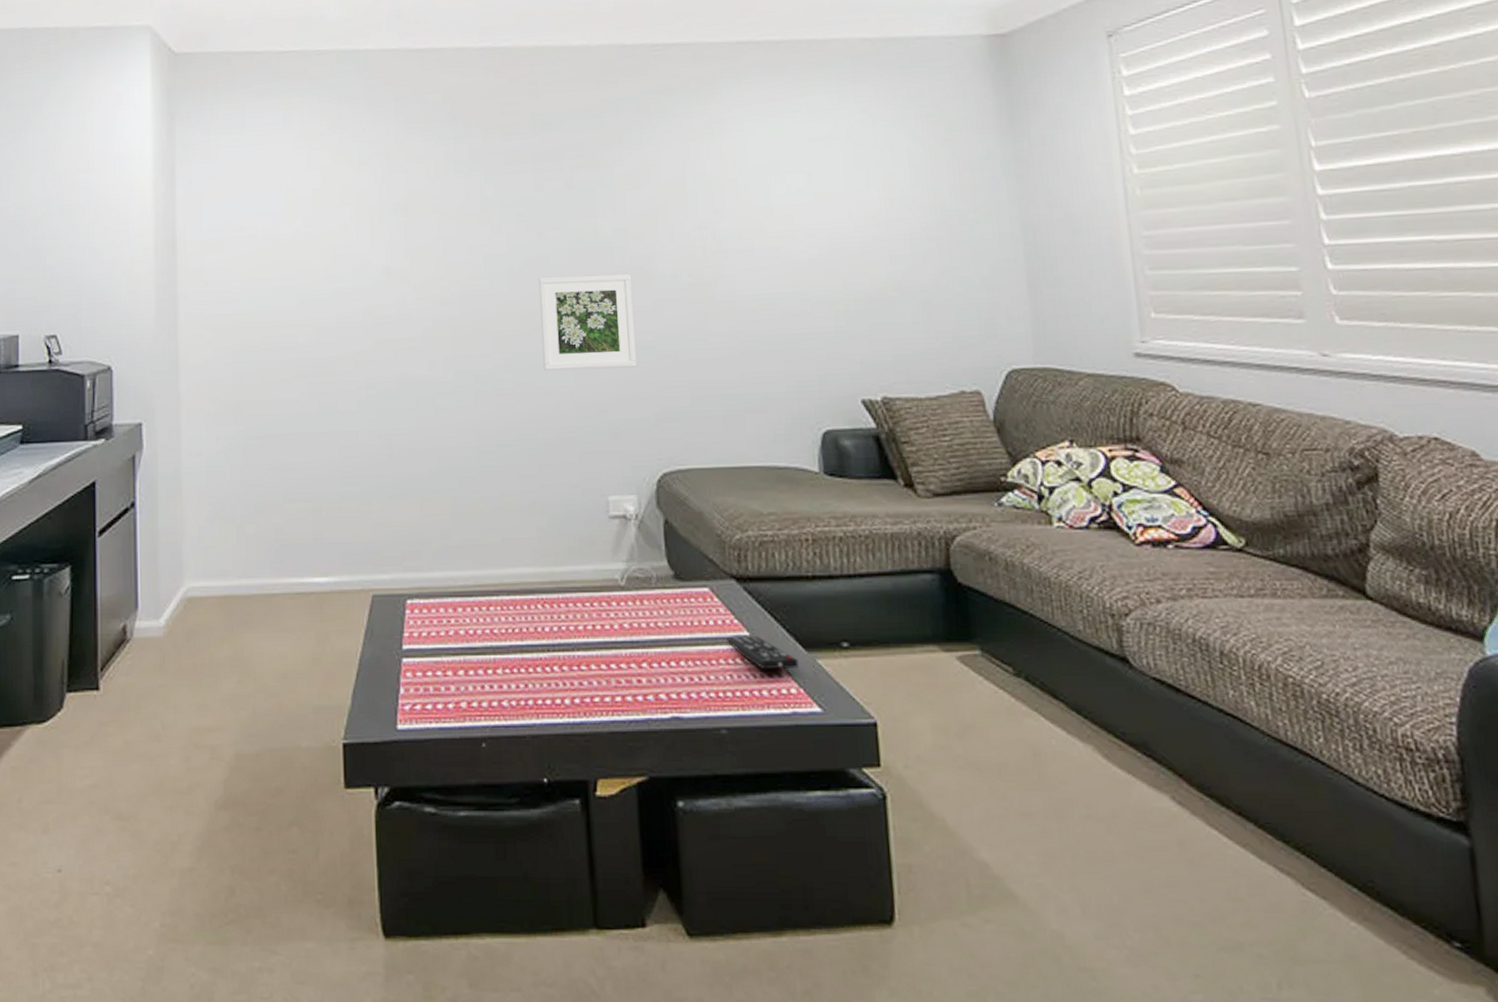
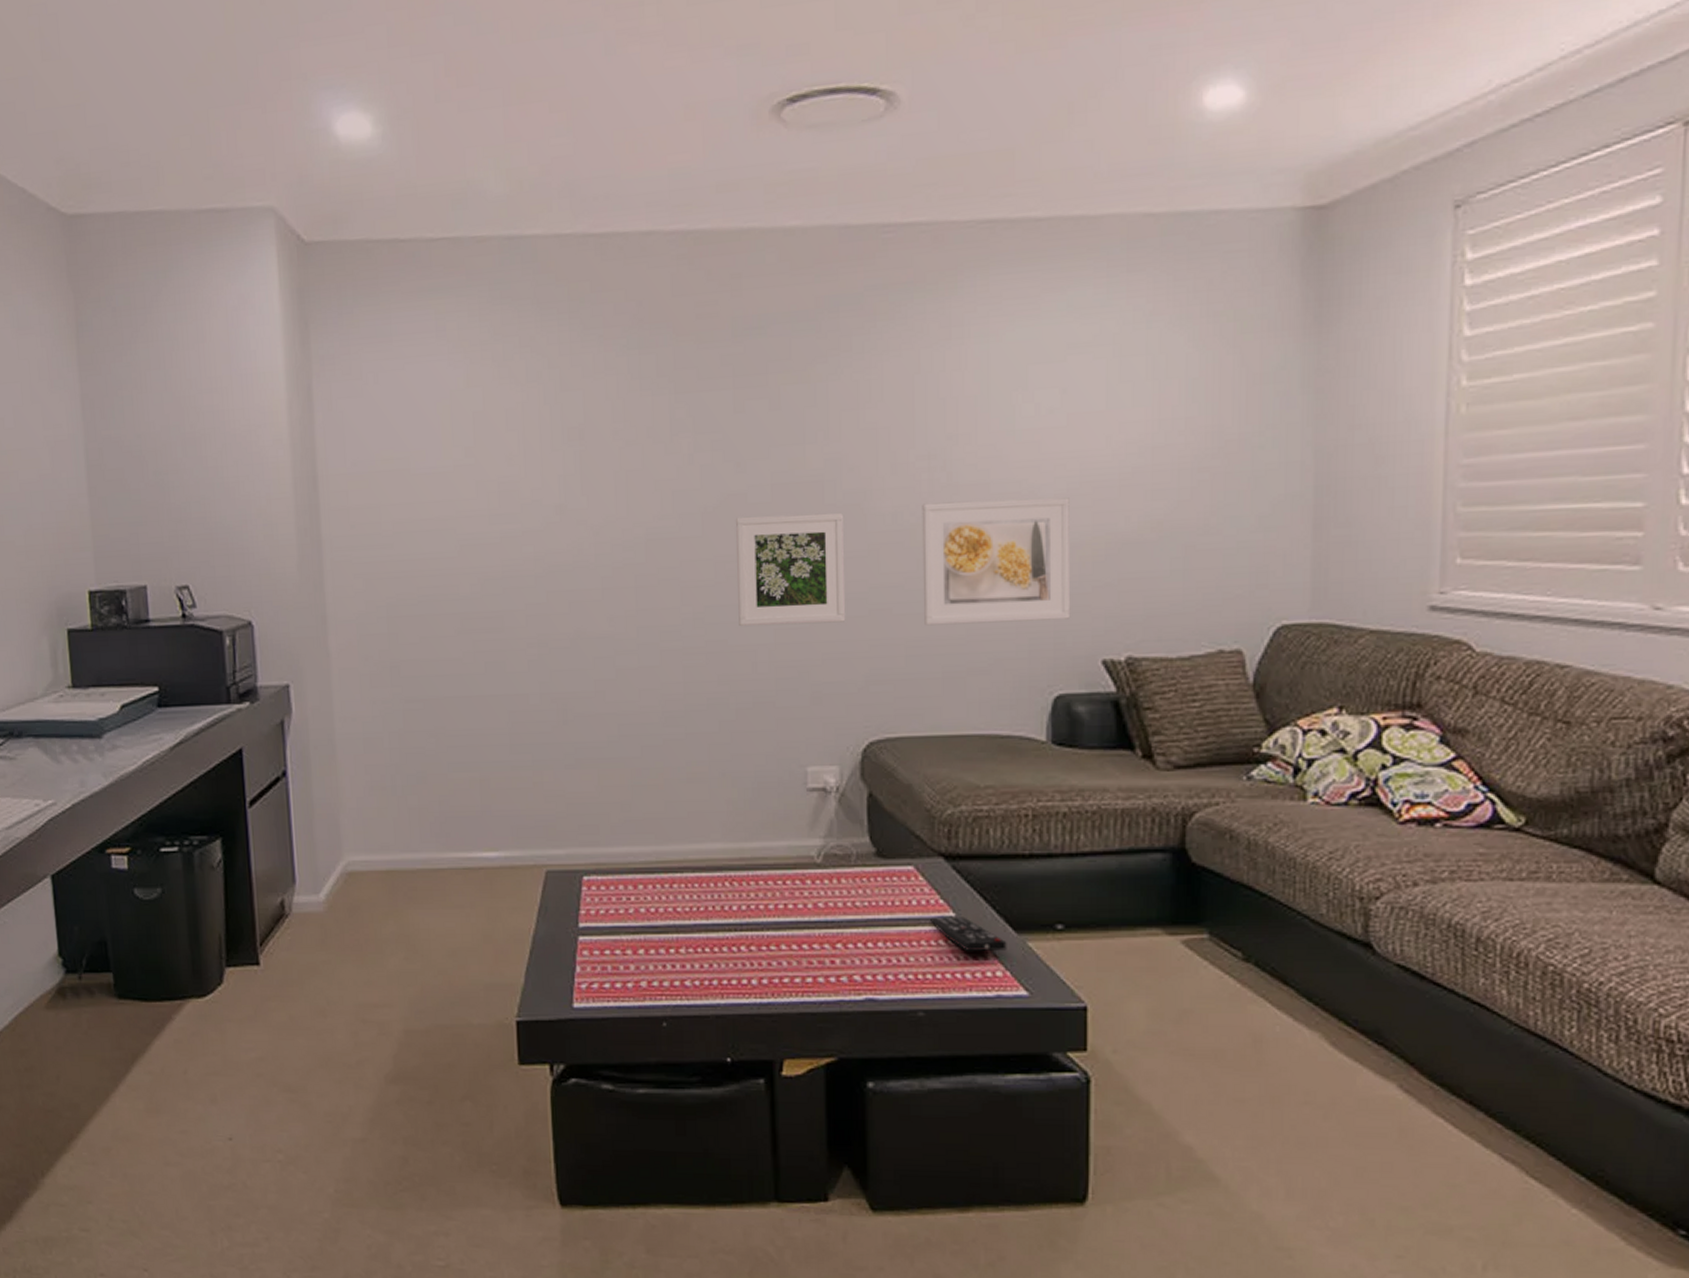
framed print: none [697,261,831,370] -> present [922,497,1071,626]

